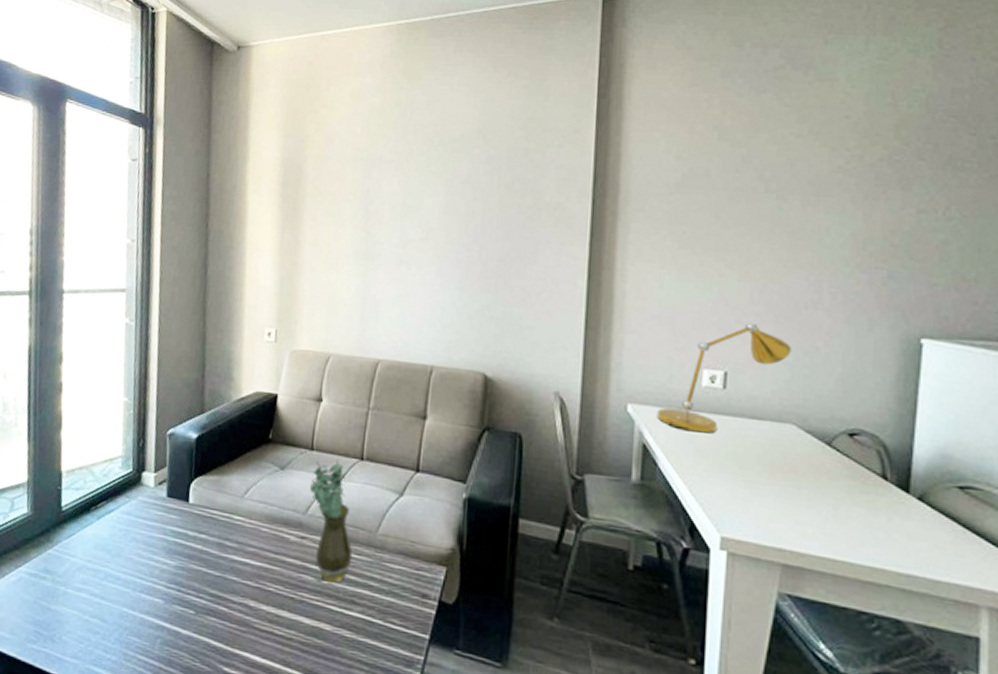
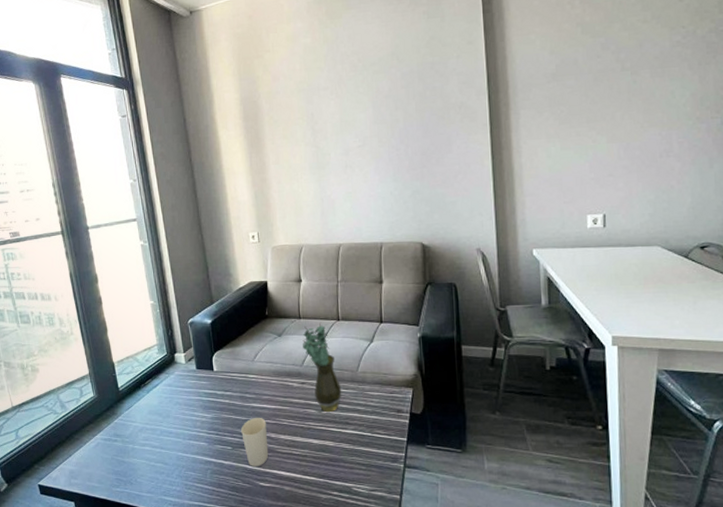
cup: none [211,574,246,644] -> present [241,417,269,466]
desk lamp: present [657,323,792,434] -> none [556,175,653,263]

